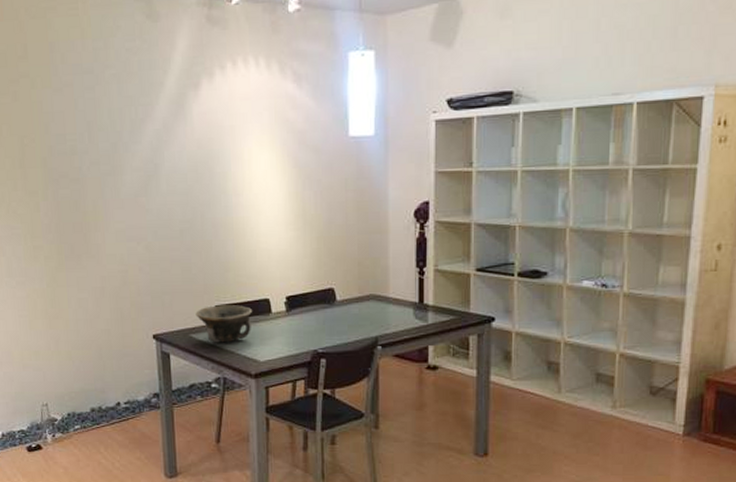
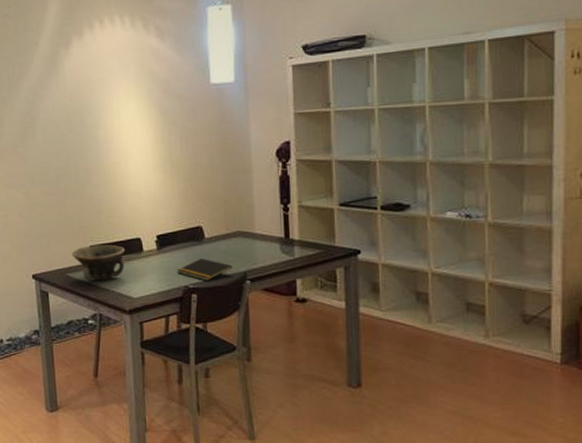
notepad: none [306,322,364,345] -> present [177,258,233,281]

